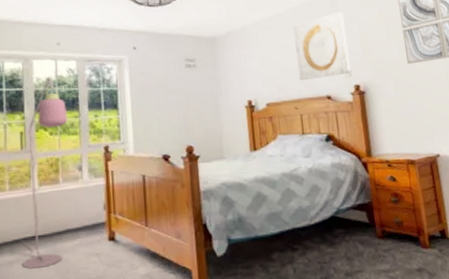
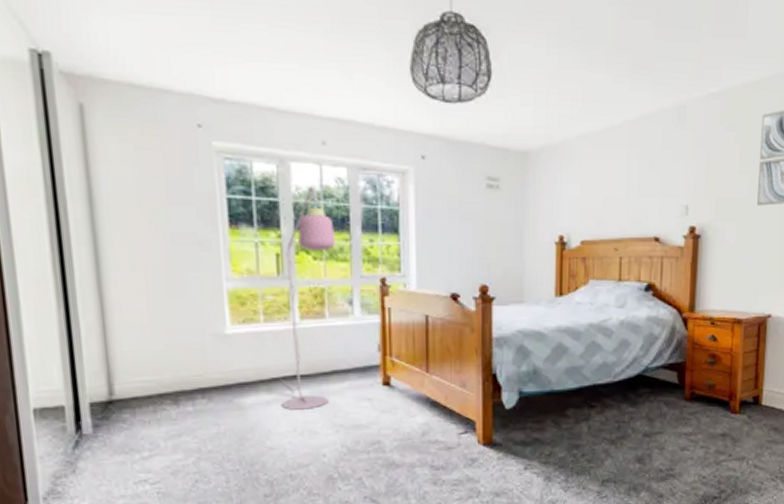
wall art: present [293,11,351,81] -> none [624,130,691,217]

